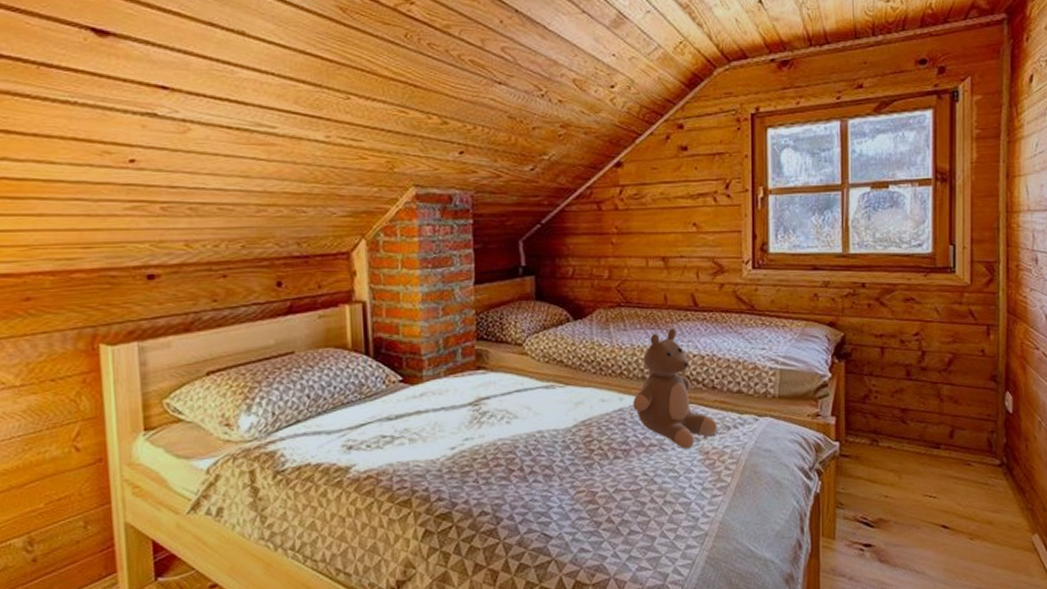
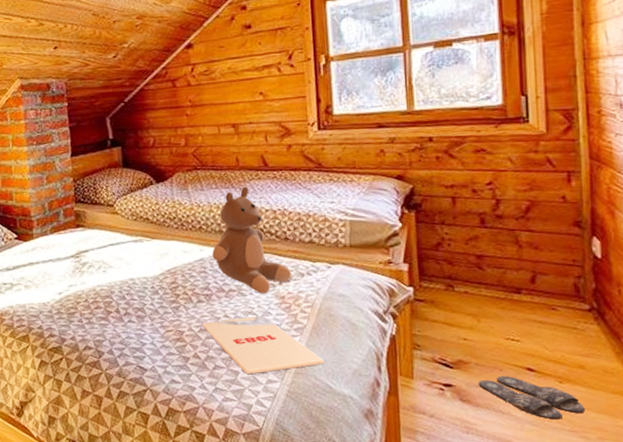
magazine: none [617,473,747,541] -> present [201,315,325,375]
slippers: none [896,533,991,577] -> present [478,375,585,420]

